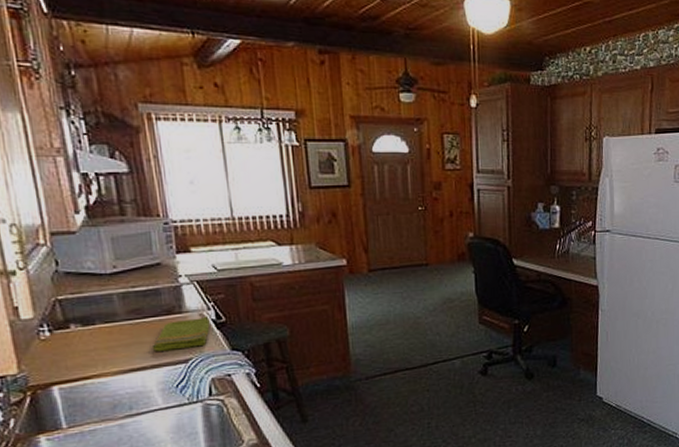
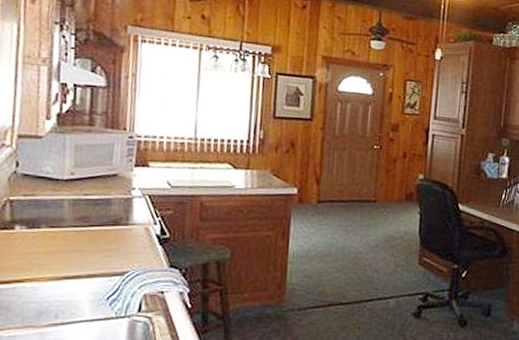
dish towel: present [151,316,210,351] -> none [91,230,154,261]

